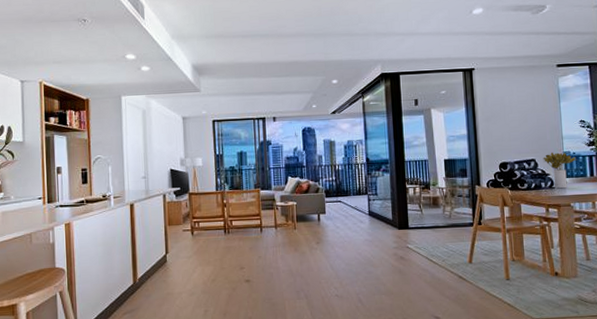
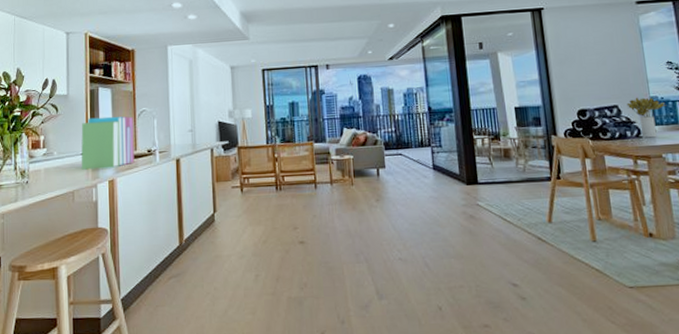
books: none [37,162,90,214] -> present [81,116,135,170]

